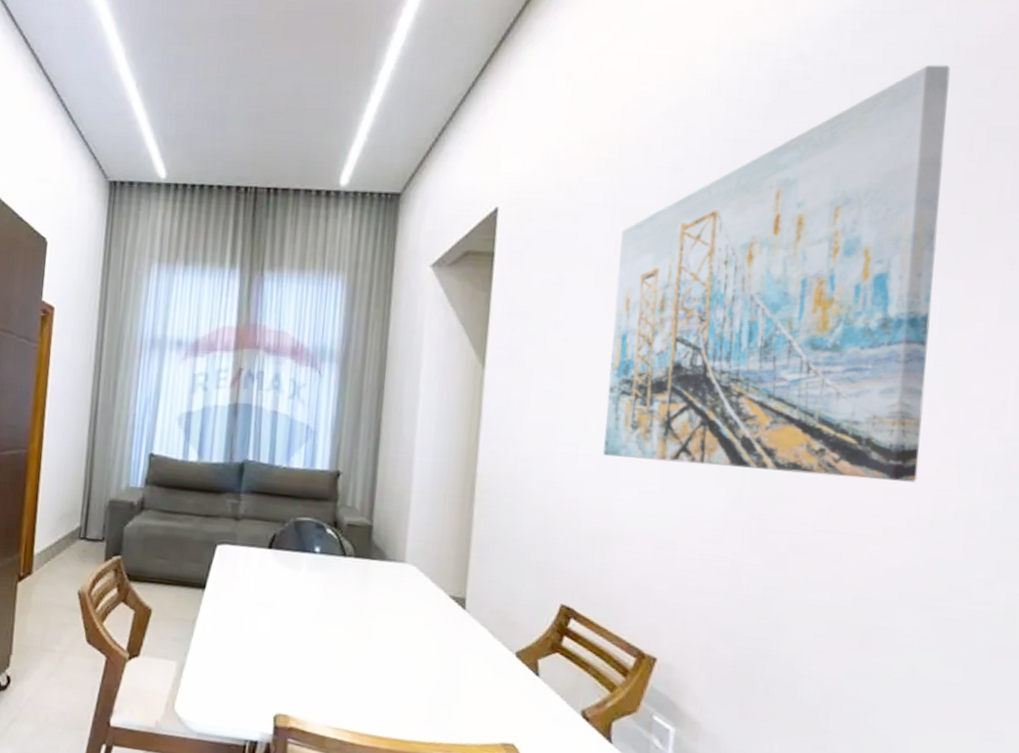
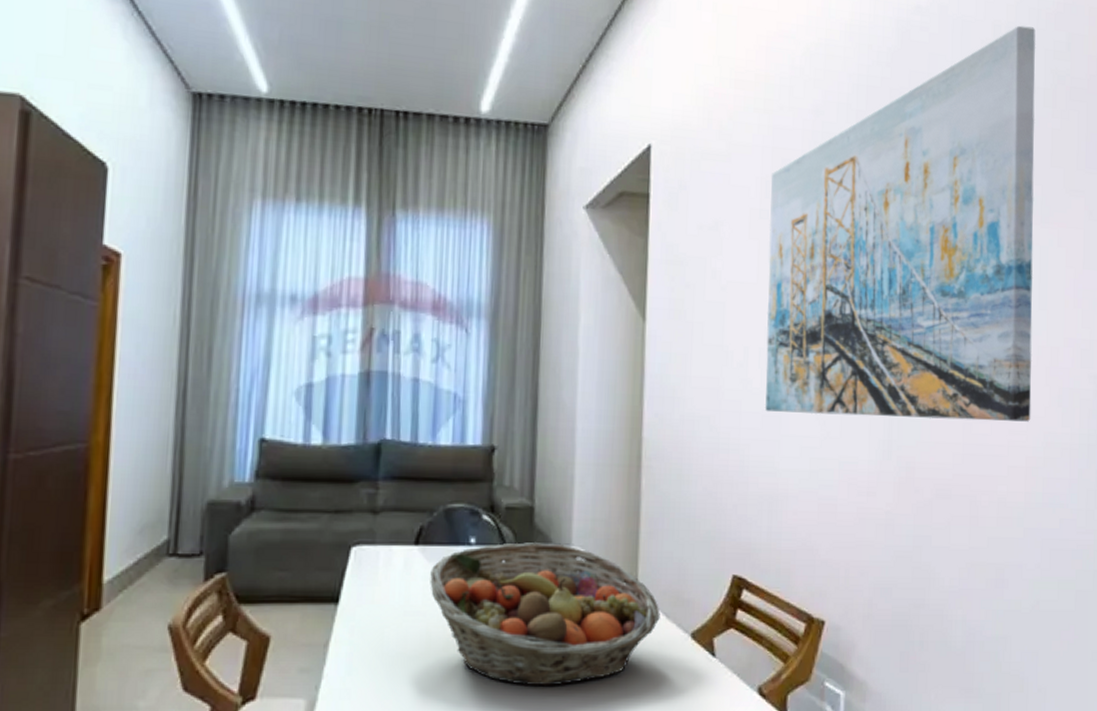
fruit basket: none [279,554,486,682] -> present [430,542,660,687]

